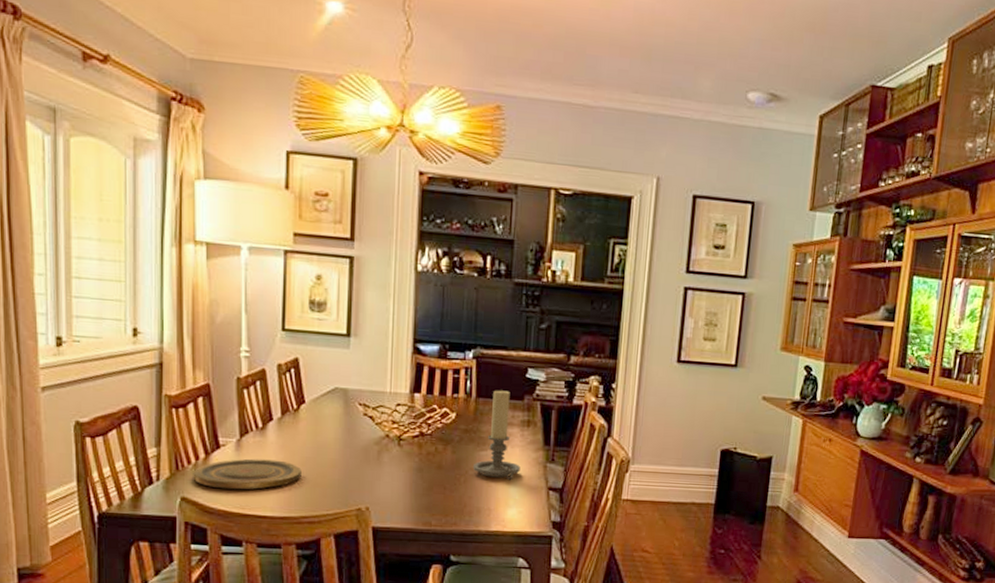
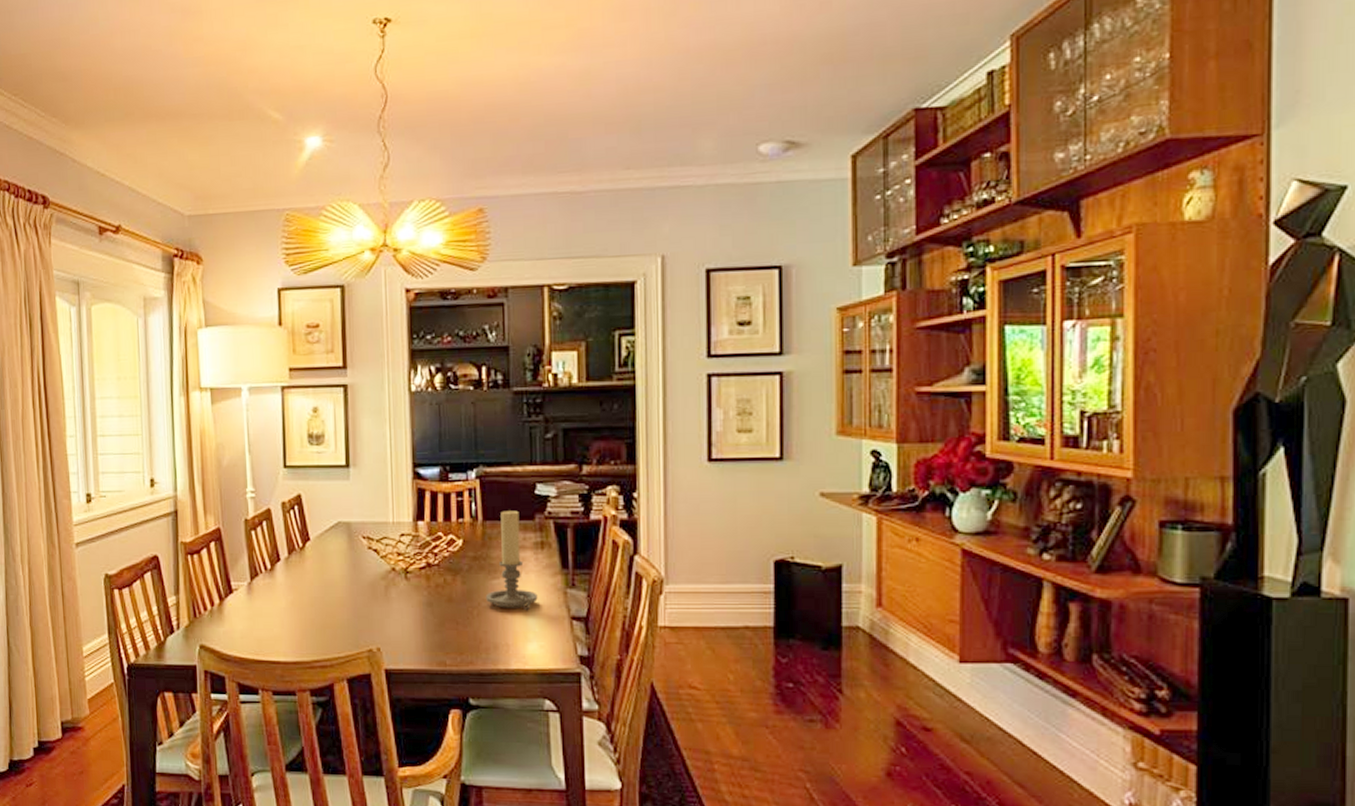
plate: present [193,458,302,490] -> none [209,602,311,635]

